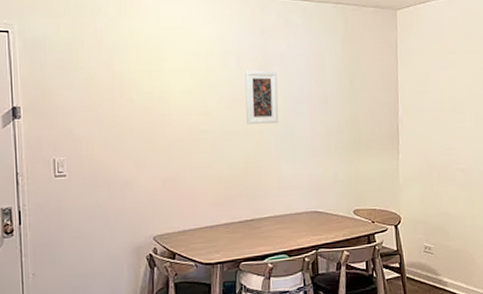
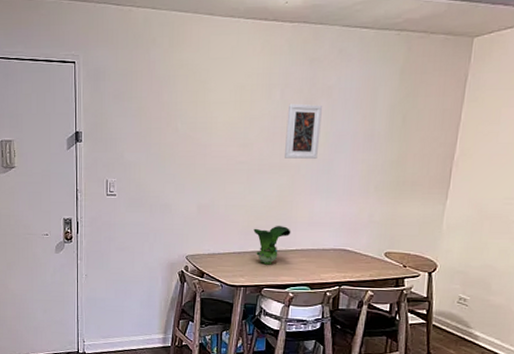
toy figurine: none [224,193,263,237] -> present [253,226,291,265]

